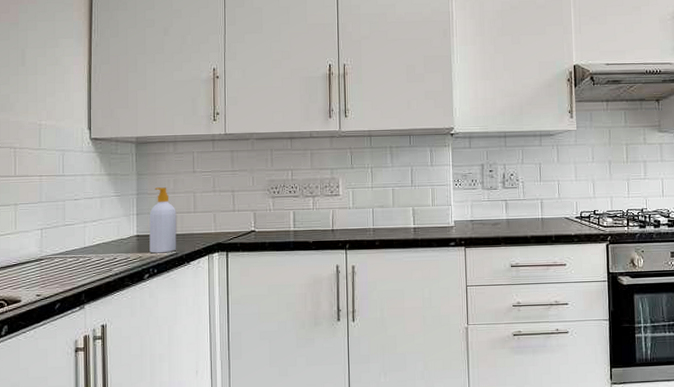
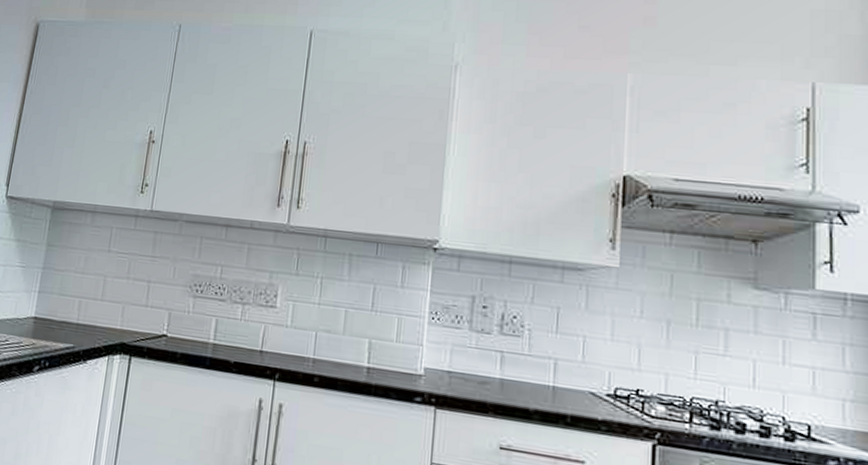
soap bottle: present [149,187,177,254] -> none [44,263,82,345]

